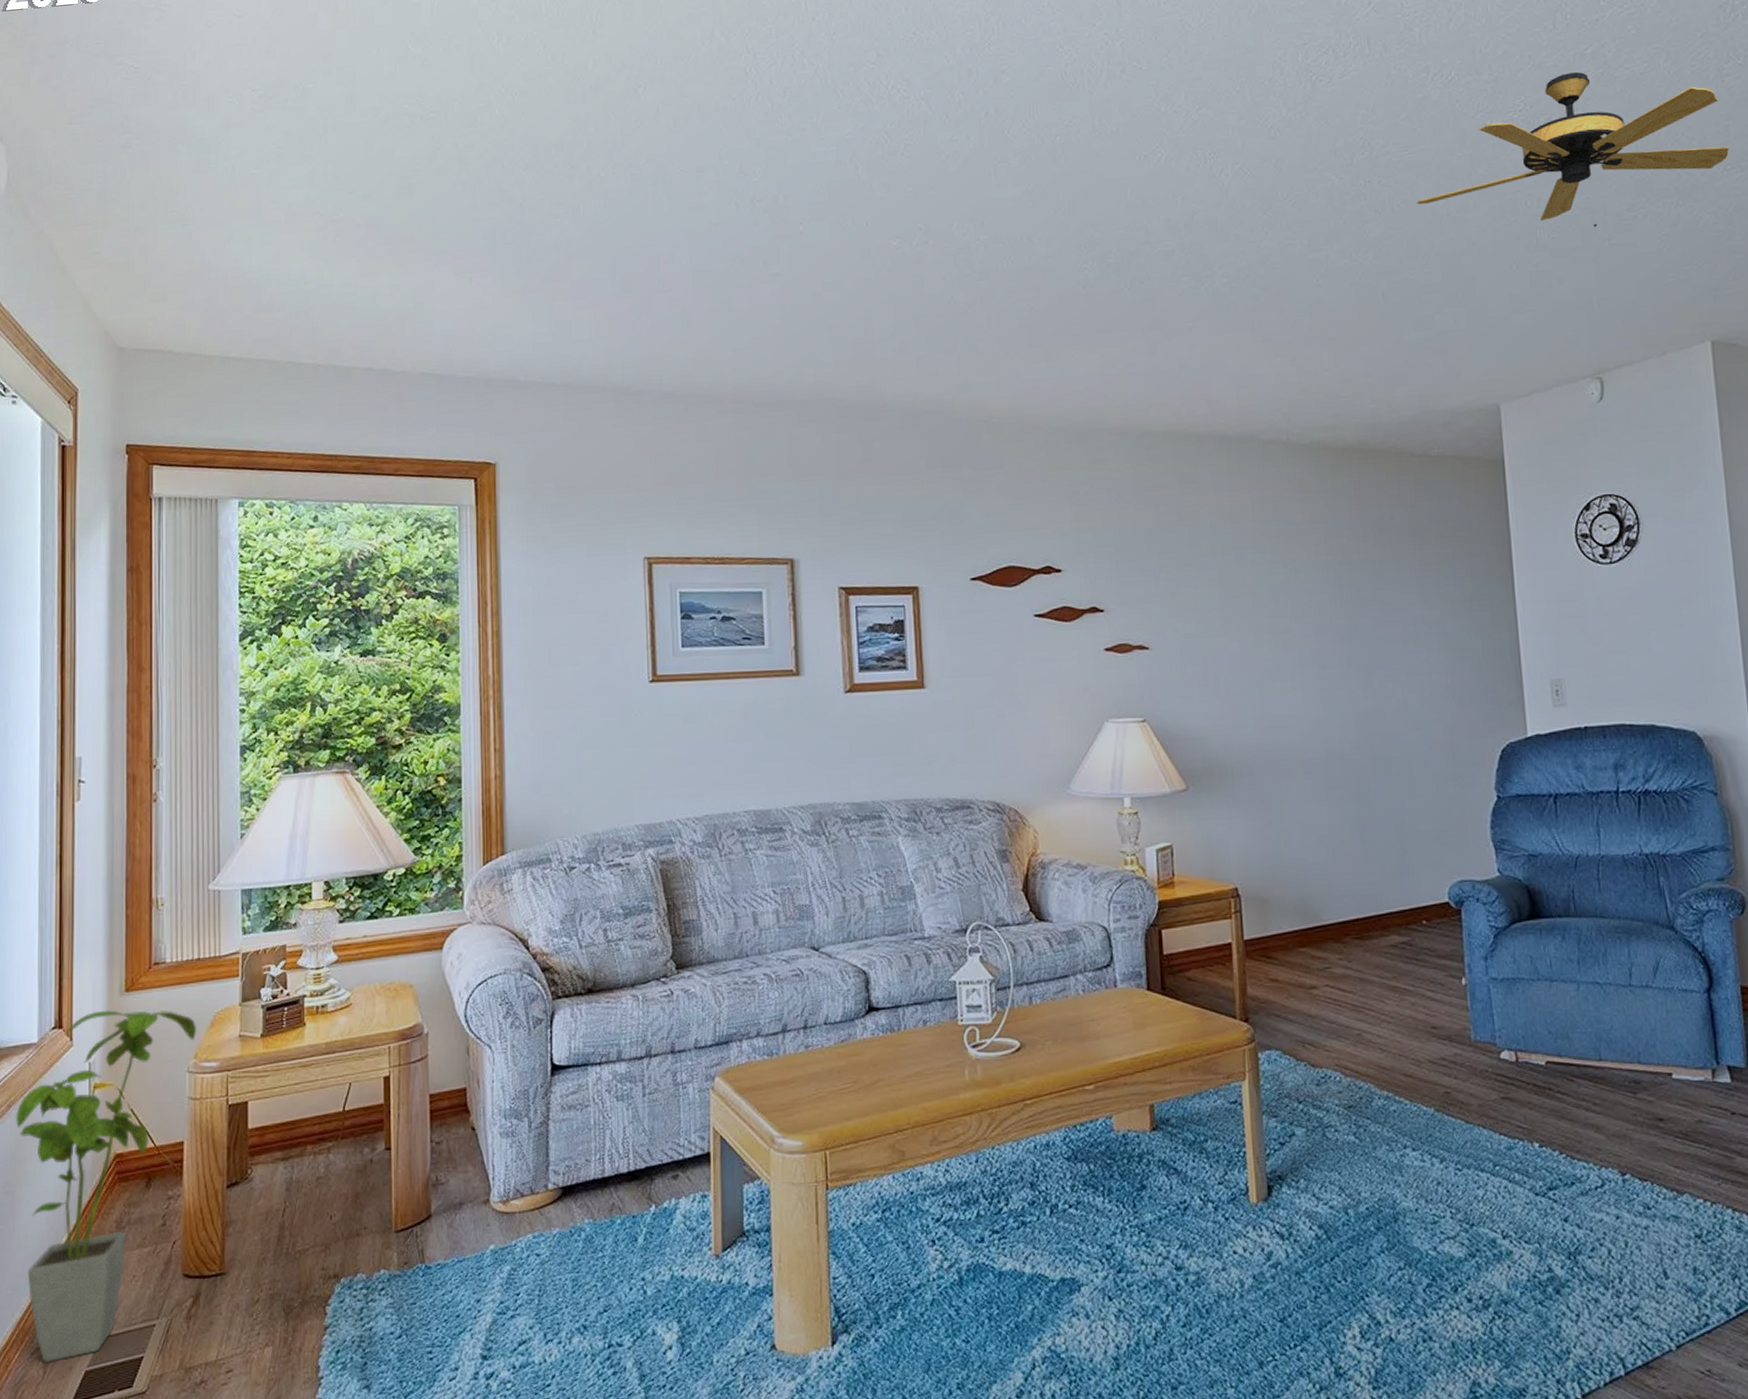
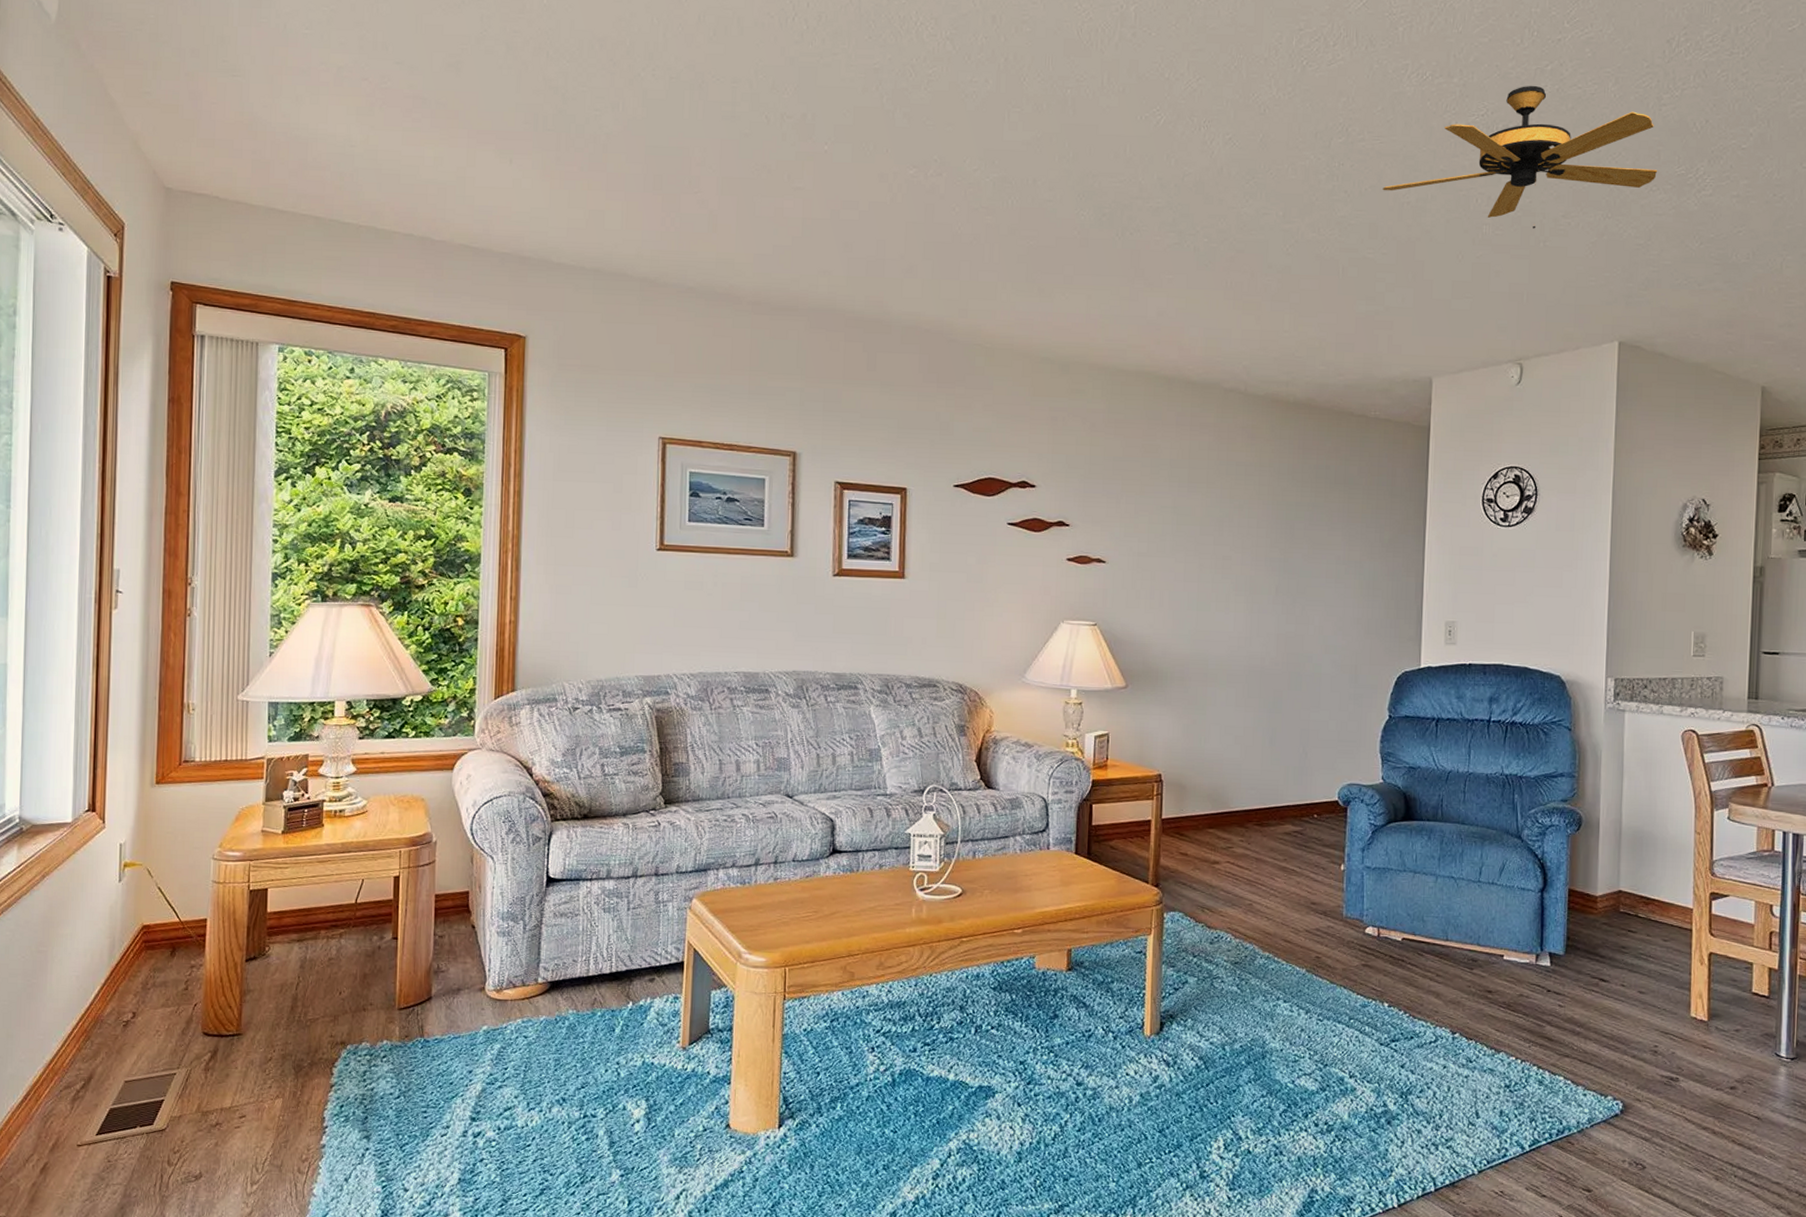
house plant: present [15,1010,197,1364] -> none [49,799,223,1100]

